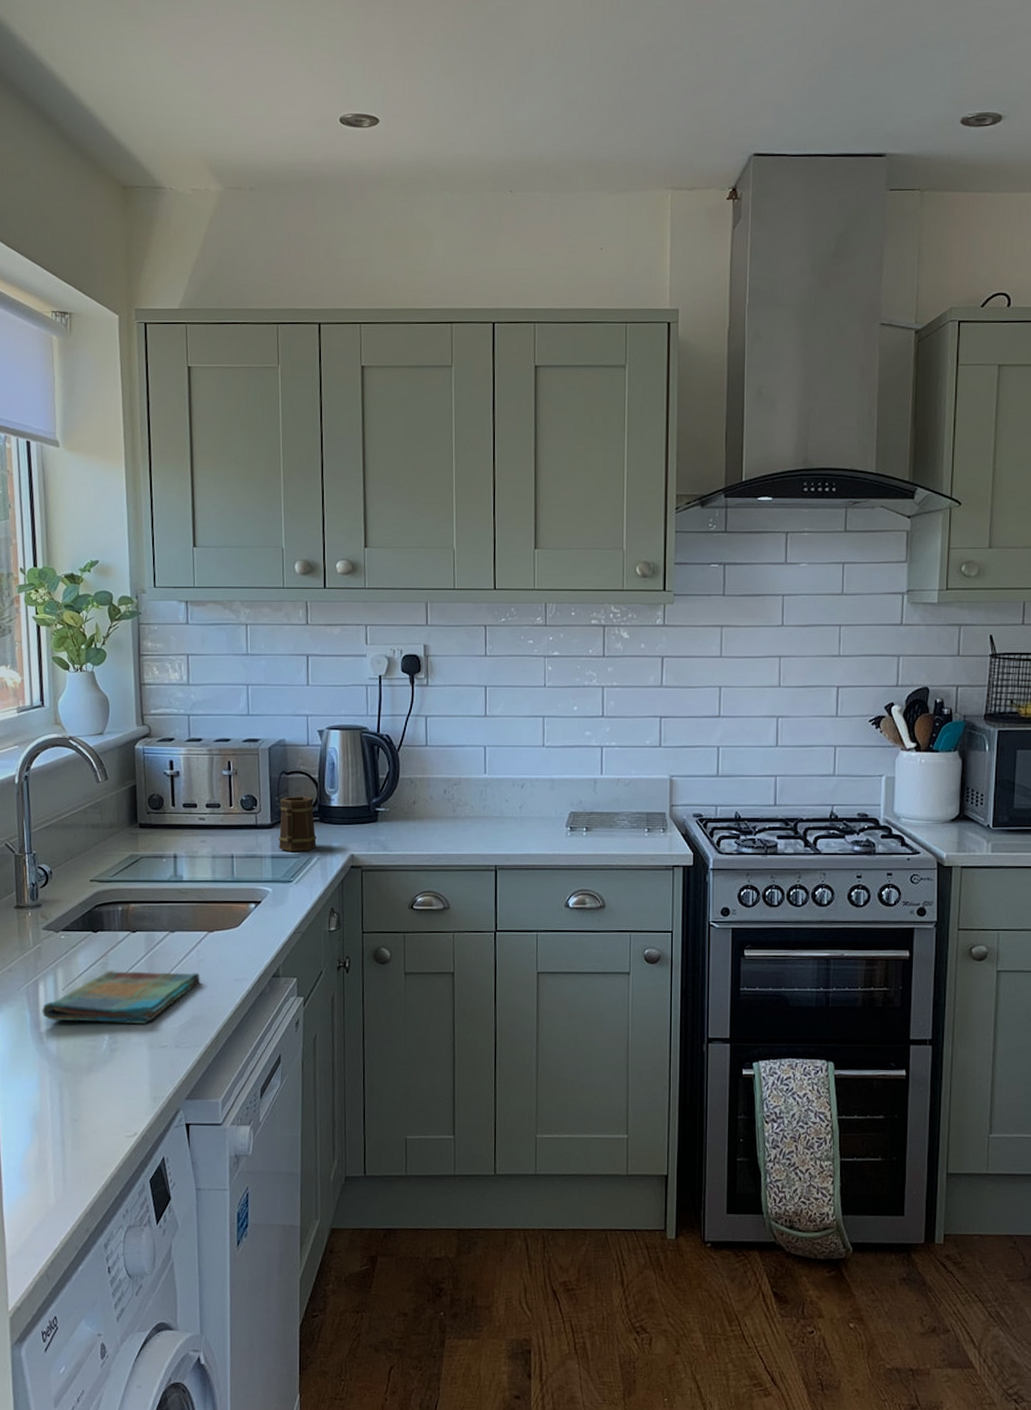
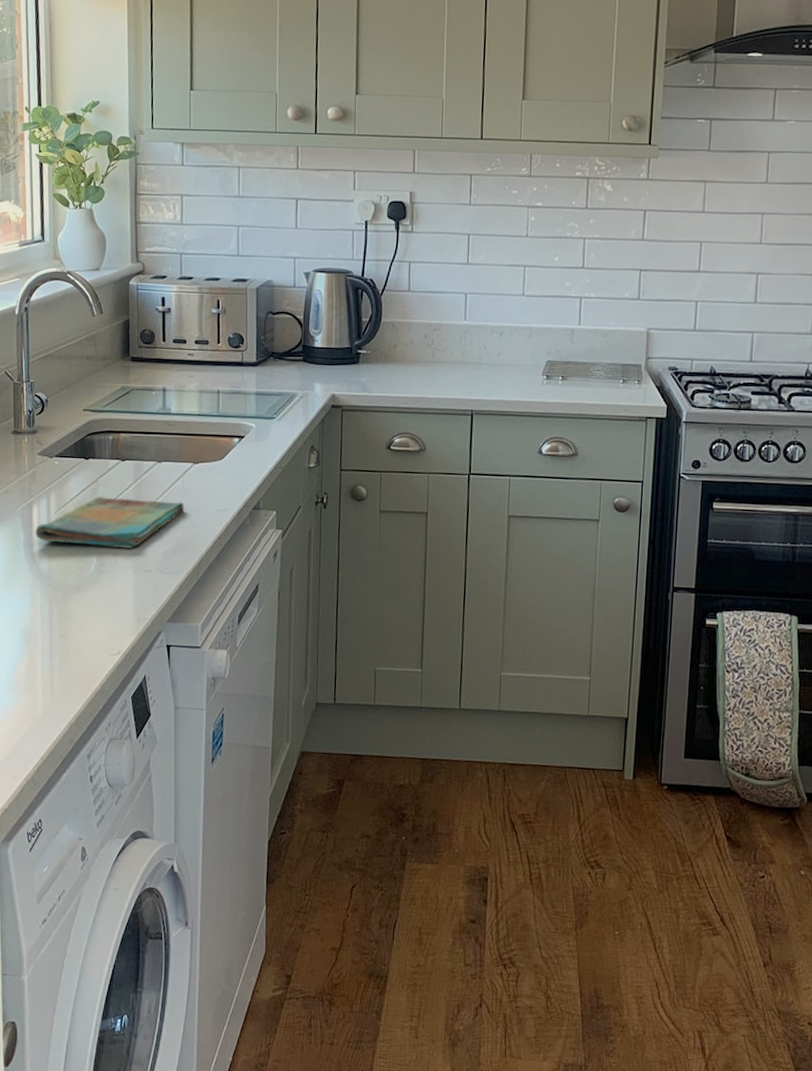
mug: present [278,796,316,851] -> none [262,335,300,390]

